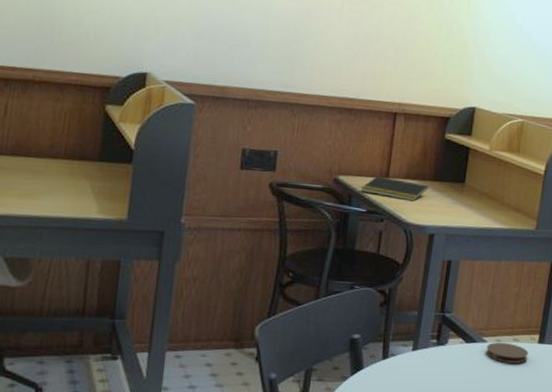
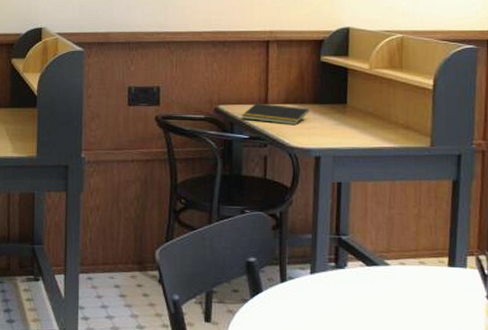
coaster: present [485,342,529,364] -> none [389,265,438,288]

